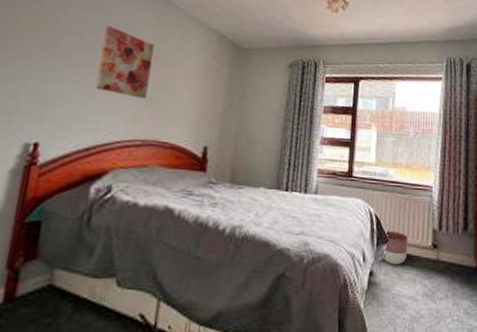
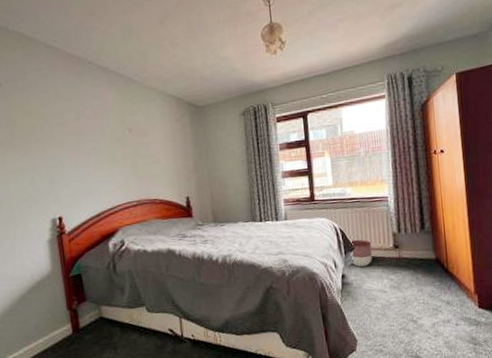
wall art: present [95,26,155,99] -> none [84,111,132,168]

